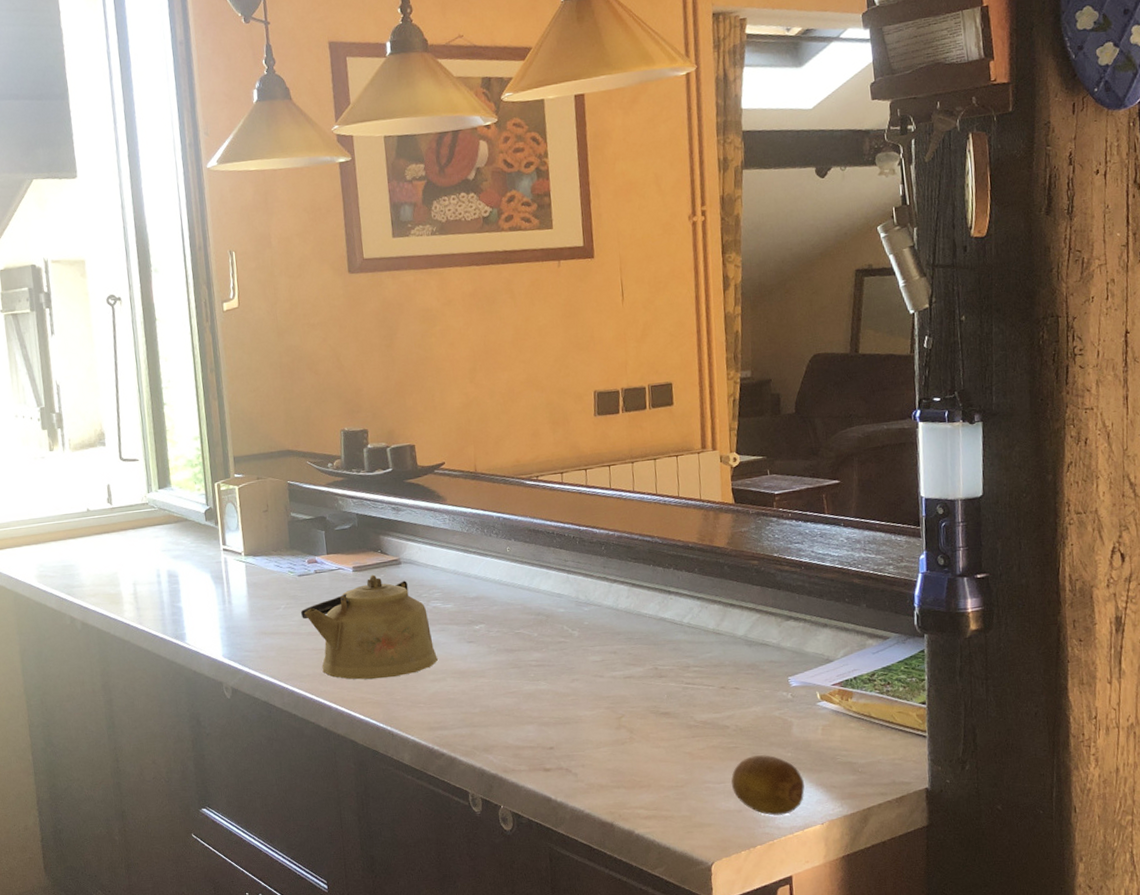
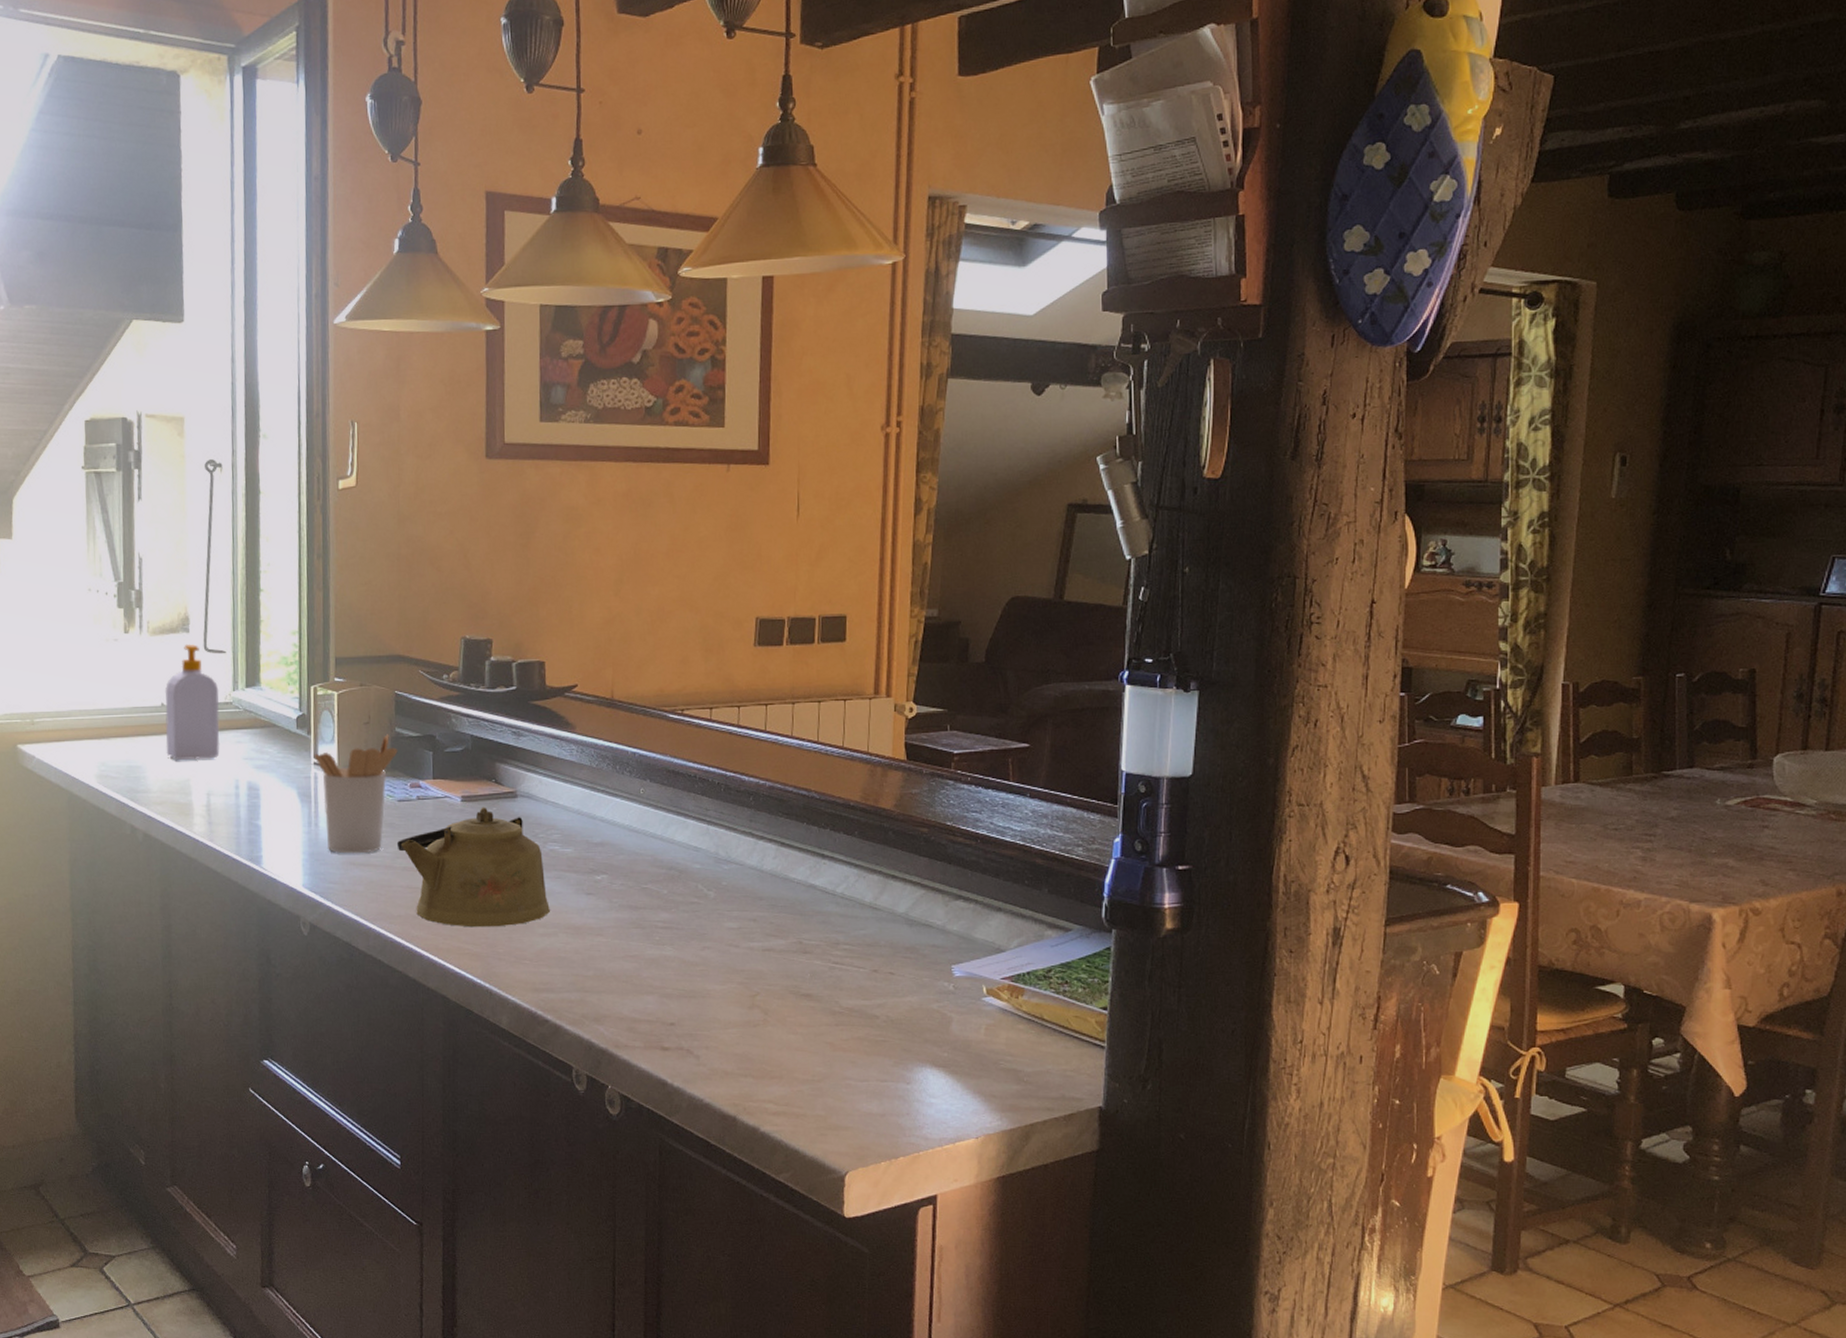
soap bottle: none [88,455,141,557] -> present [164,643,220,760]
utensil holder: none [222,519,295,626] -> present [313,734,398,854]
fruit: present [731,755,805,816] -> none [875,1053,961,1124]

